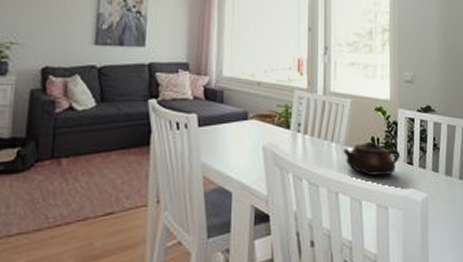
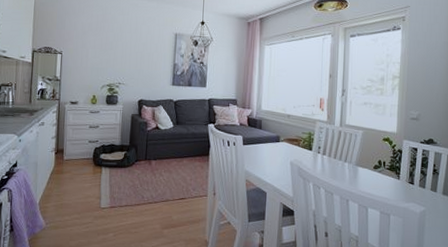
teapot: present [343,141,400,177] -> none [354,164,403,191]

